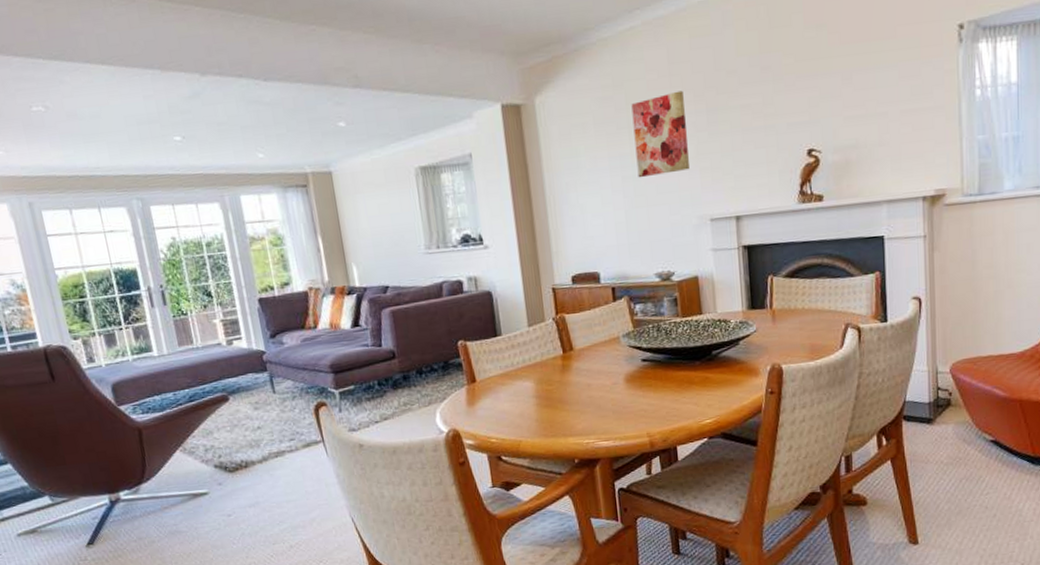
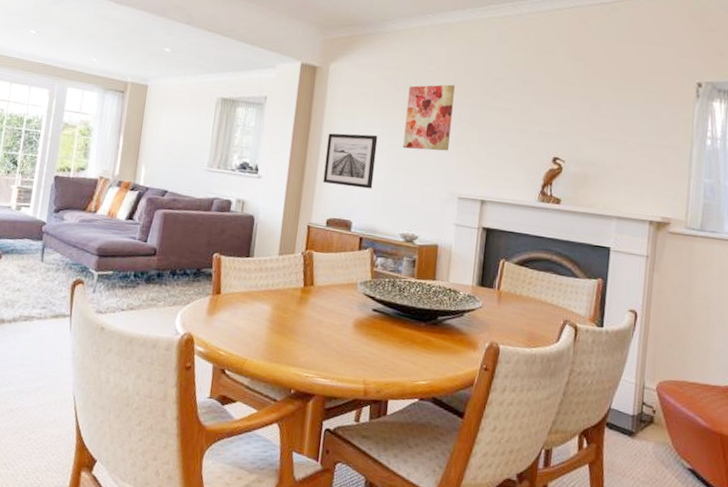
wall art: none [551,170,614,237] -> present [323,133,378,189]

